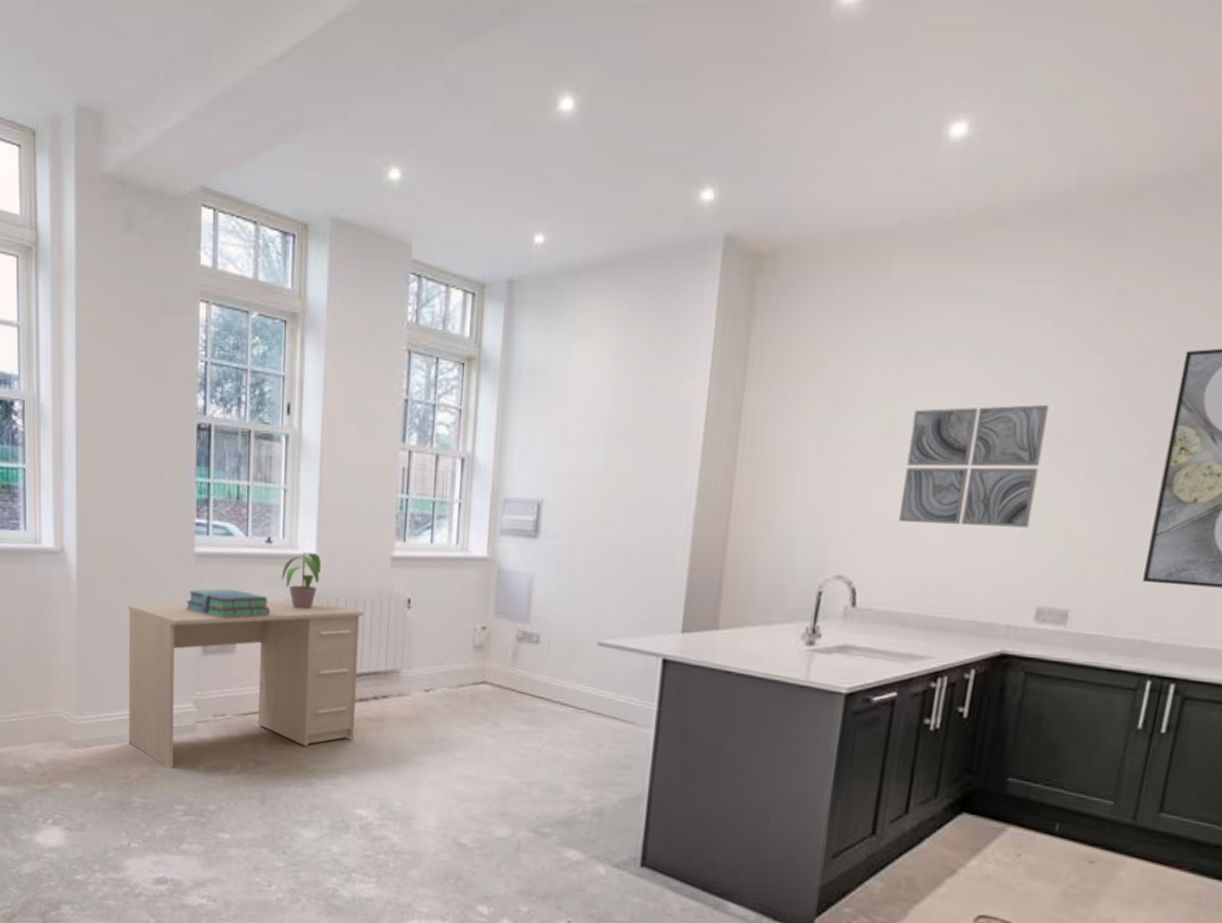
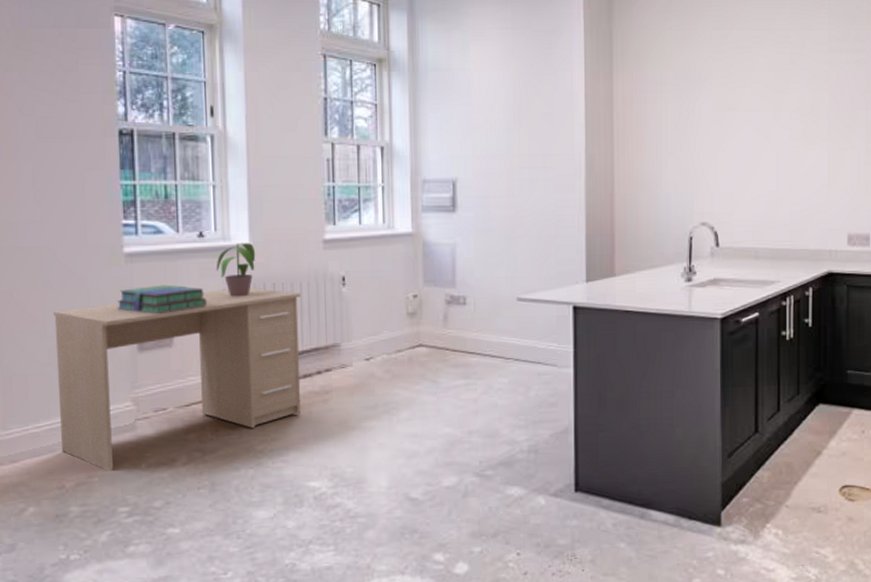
wall art: present [899,405,1049,528] -> none [742,81,834,176]

